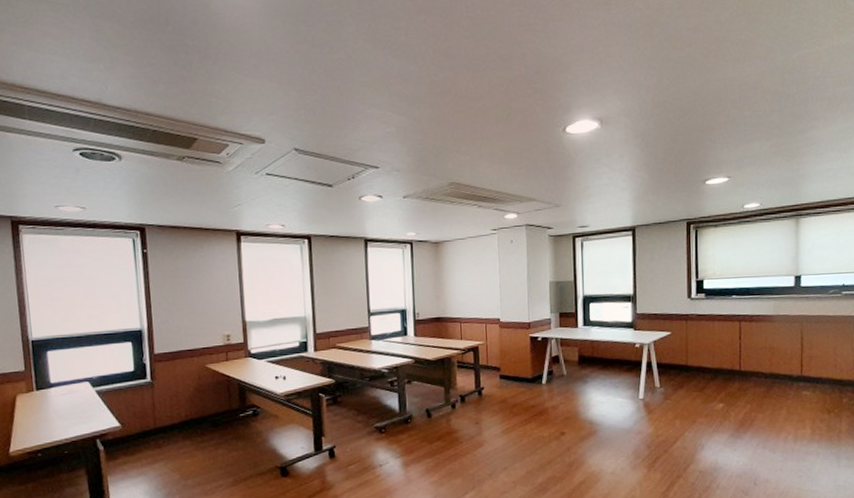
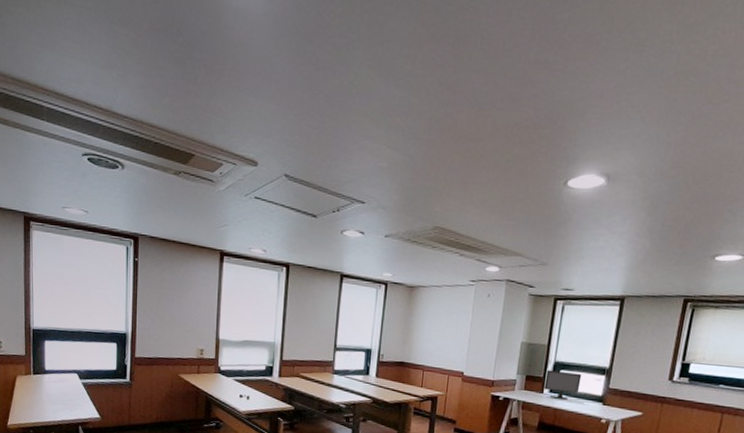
computer monitor: none [577,304,611,331] -> present [544,370,582,400]

